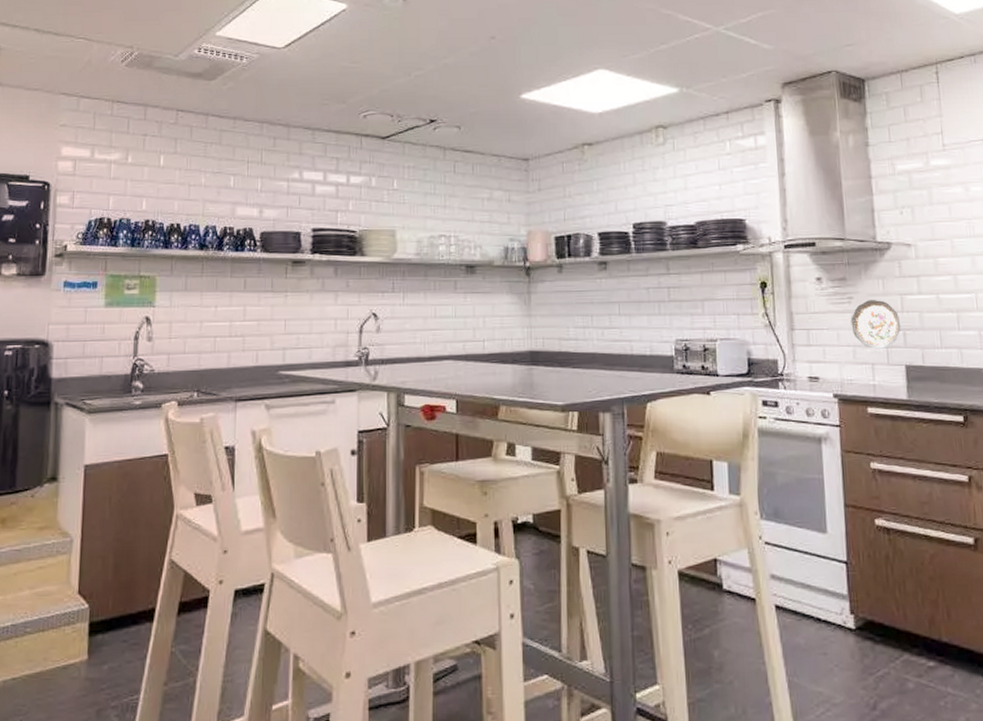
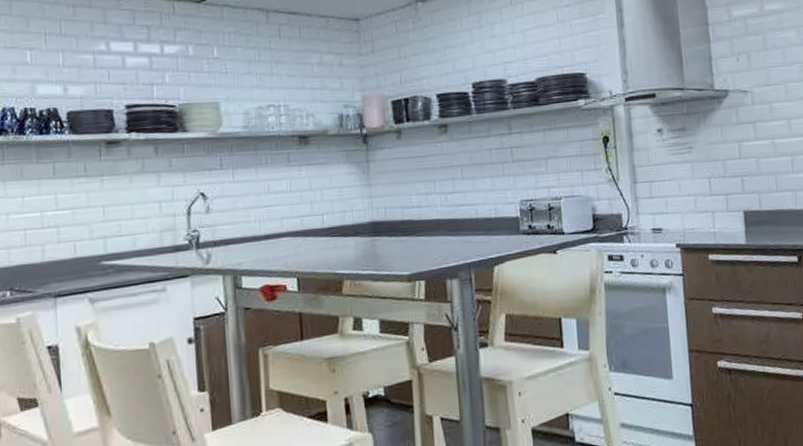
decorative plate: present [851,299,901,349] -> none [691,147,739,197]

